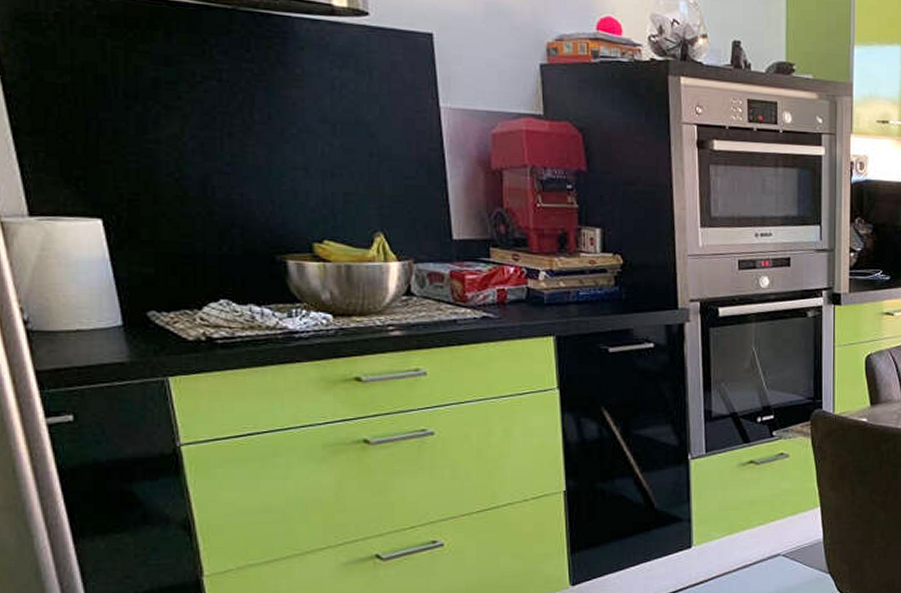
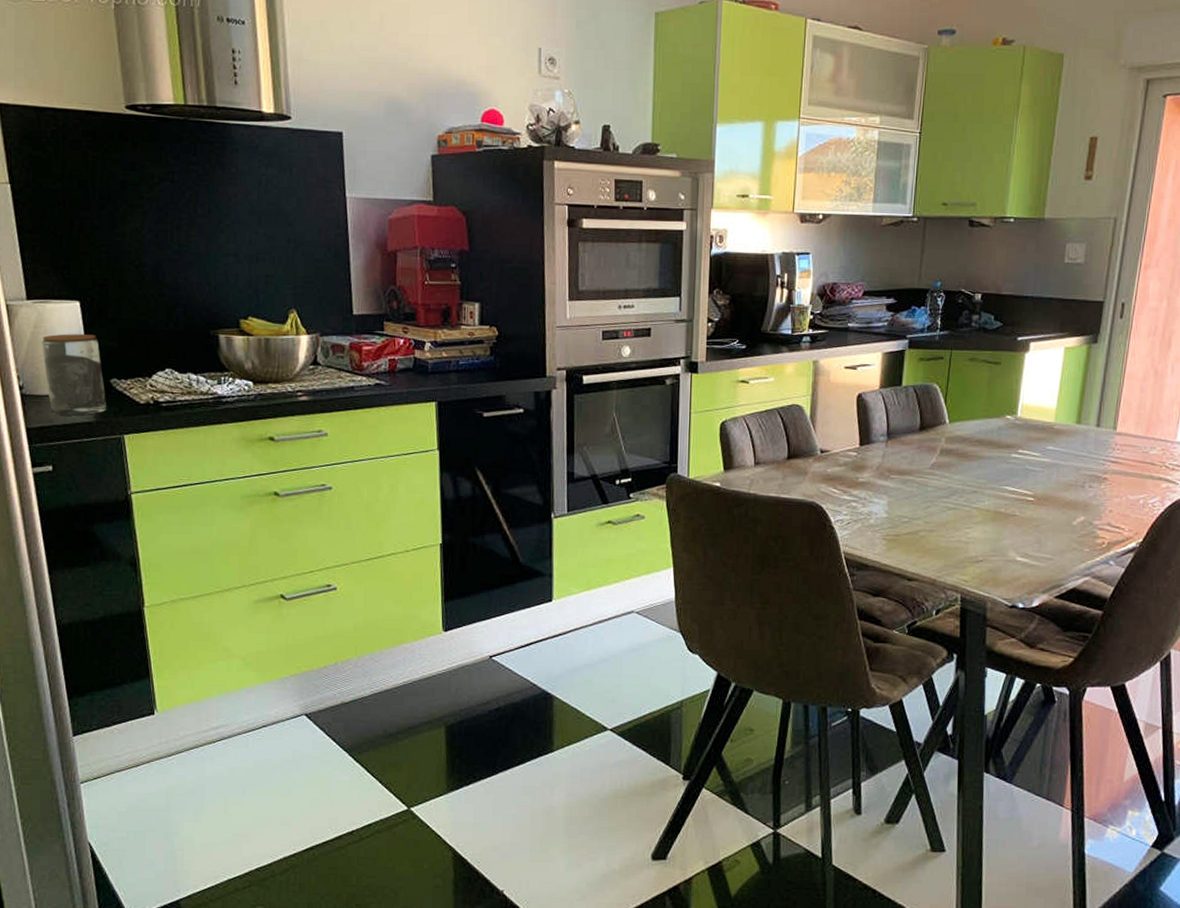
jar: none [51,257,145,355] -> present [41,334,107,416]

